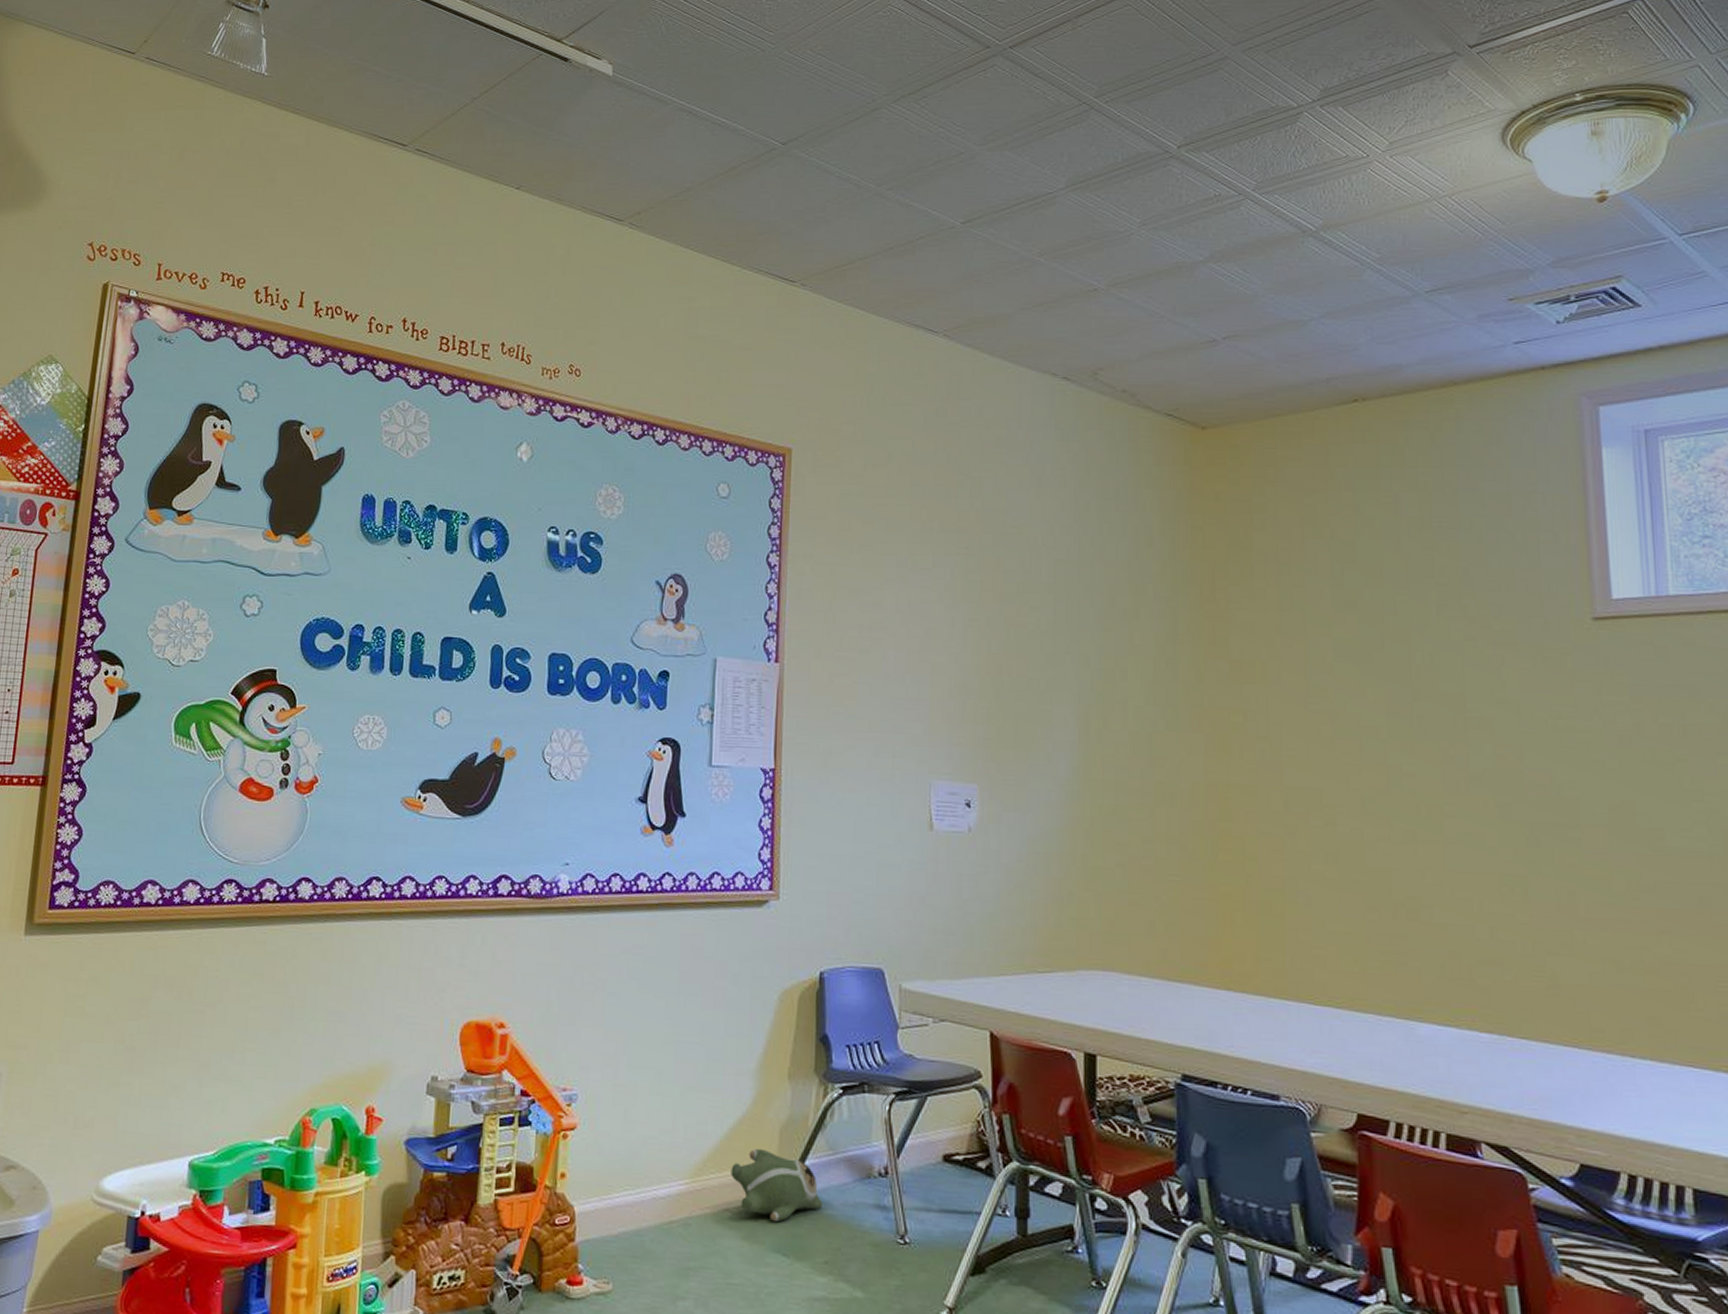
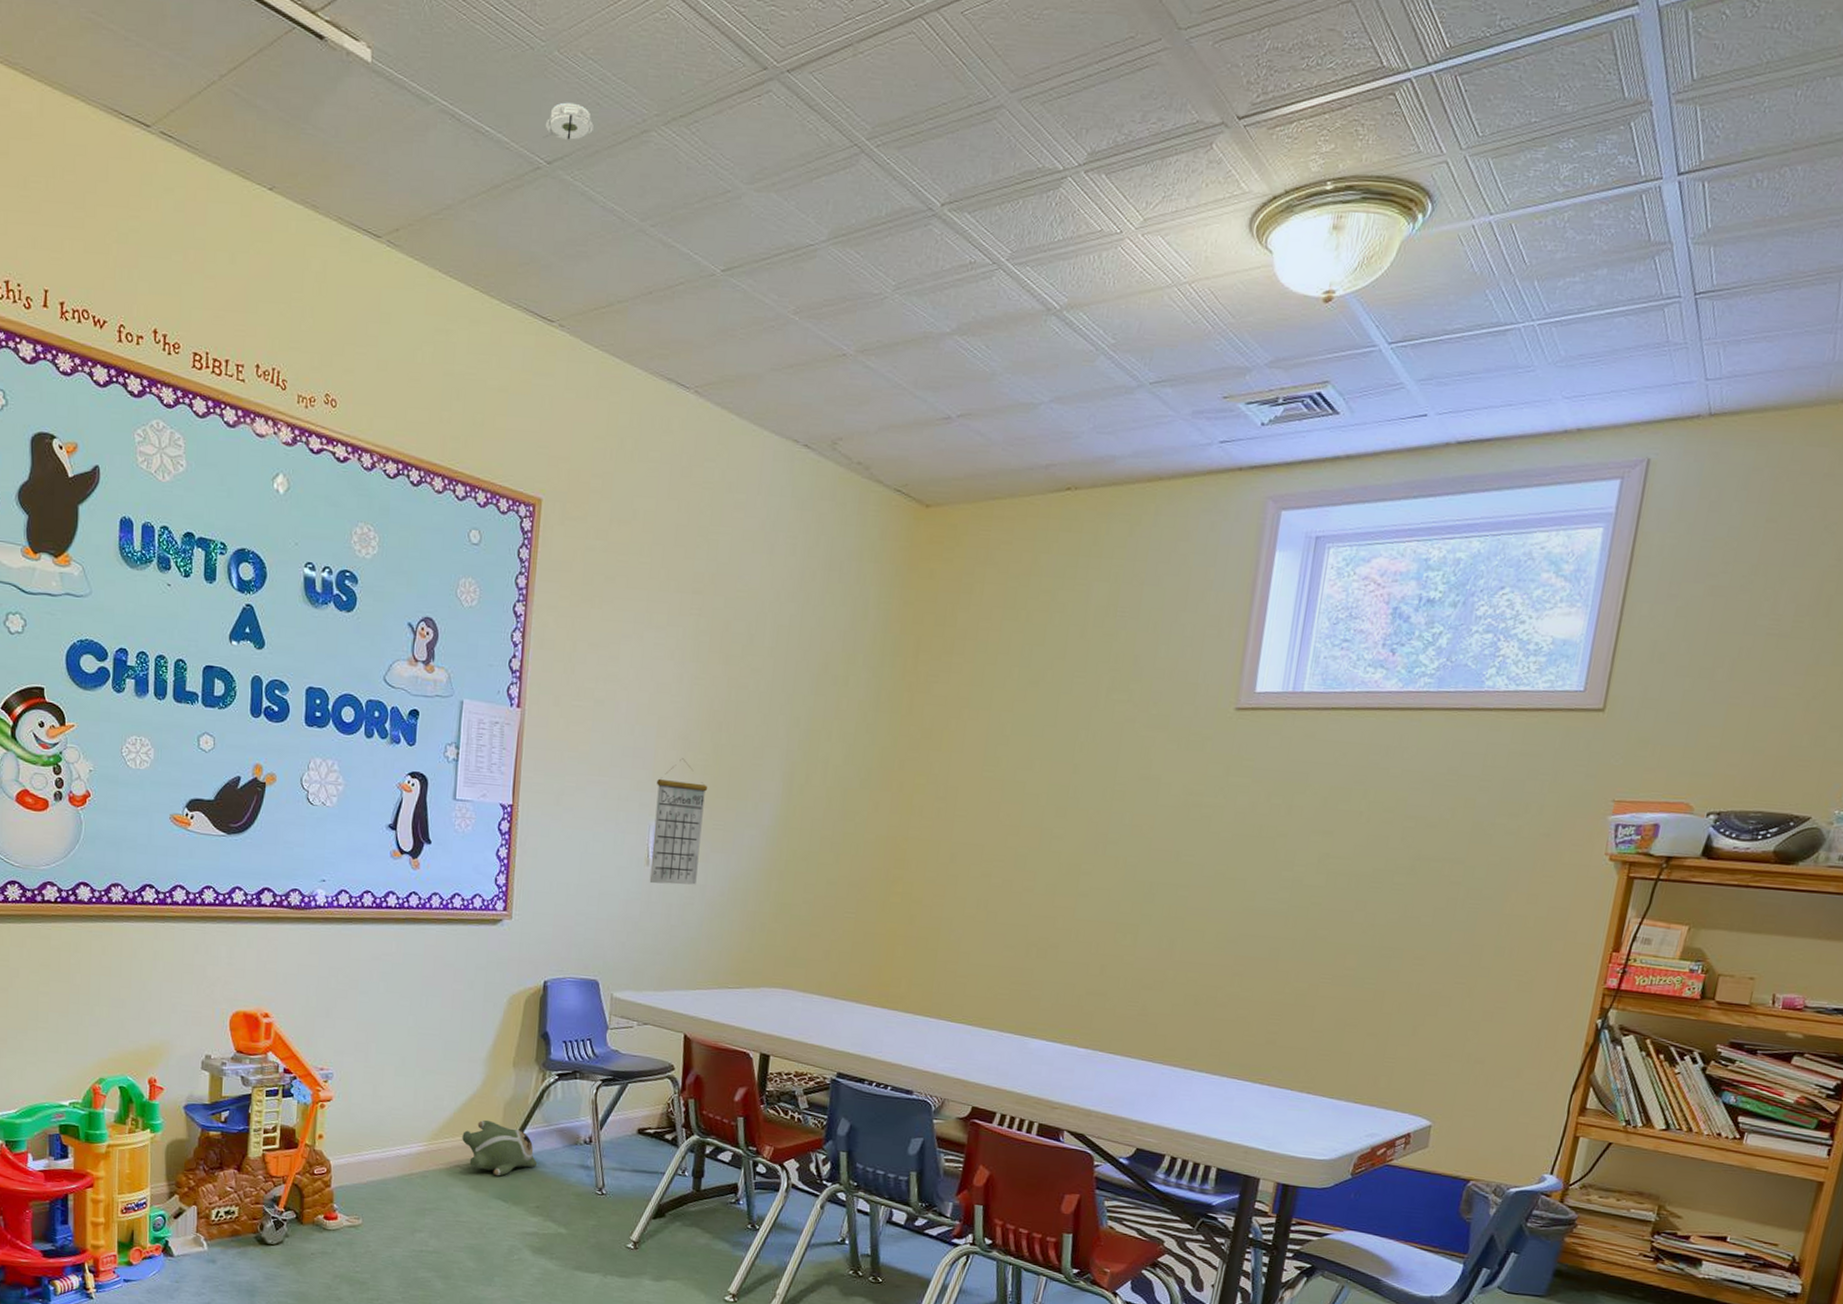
smoke detector: none [776,92,825,123] -> present [542,102,594,140]
calendar: none [934,707,993,851] -> present [649,758,708,885]

